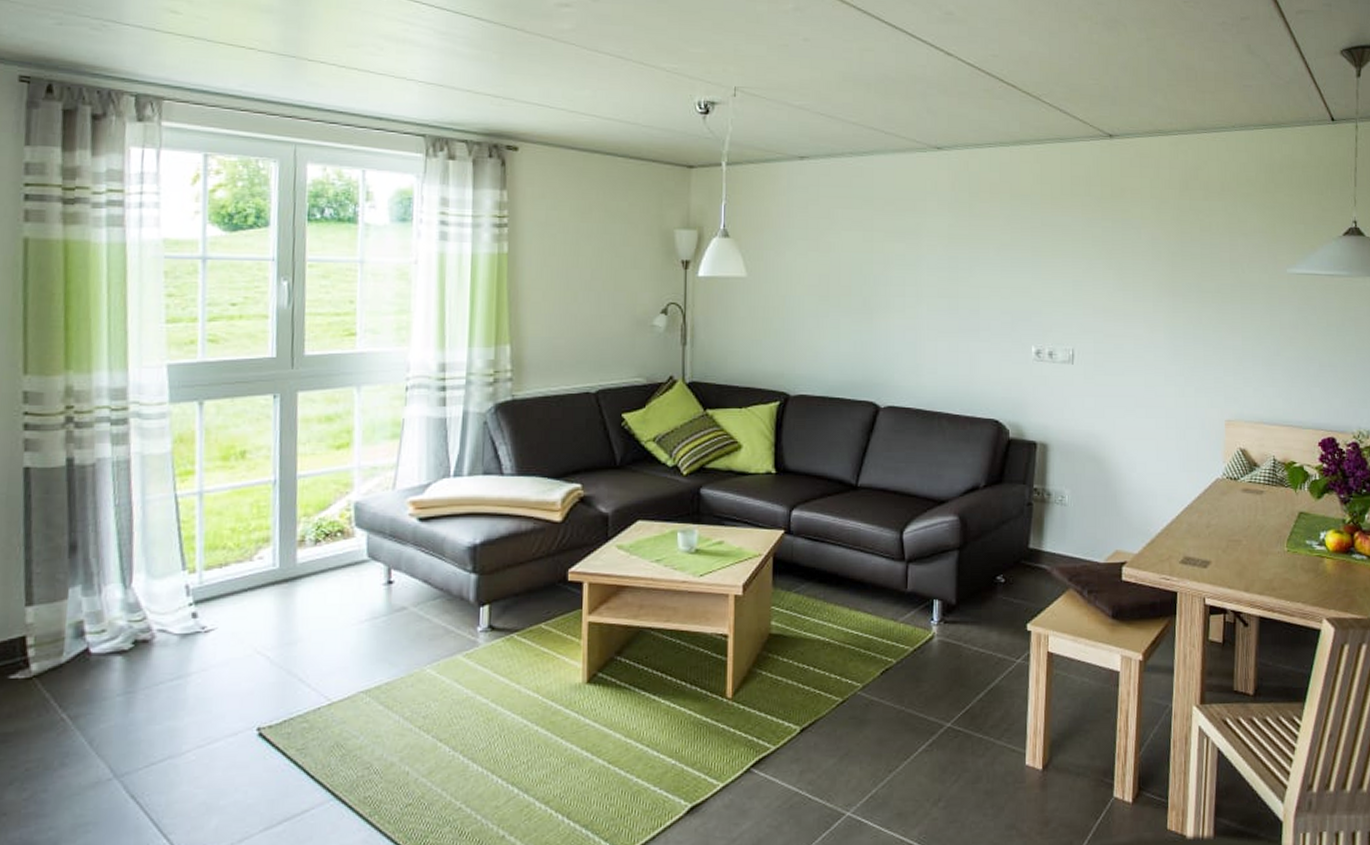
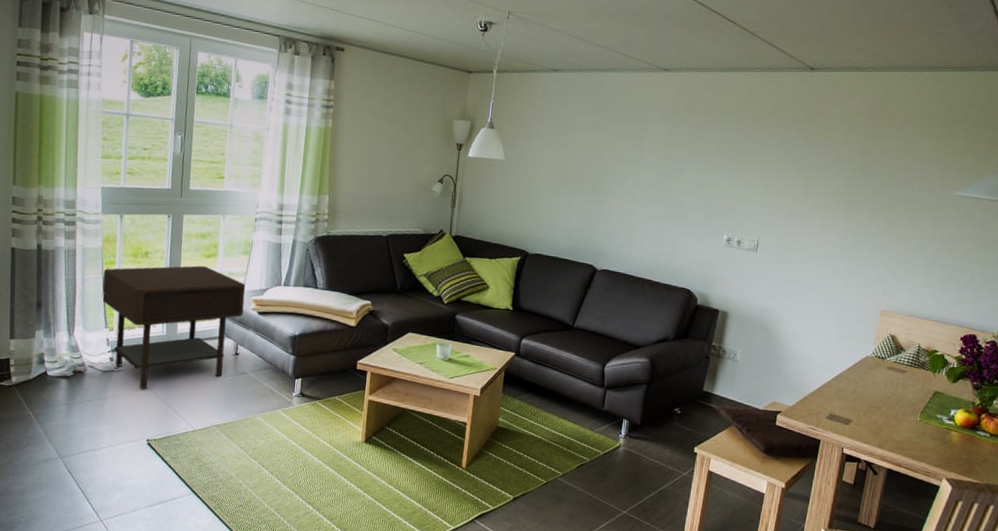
side table: none [175,461,398,654] -> present [102,265,246,390]

